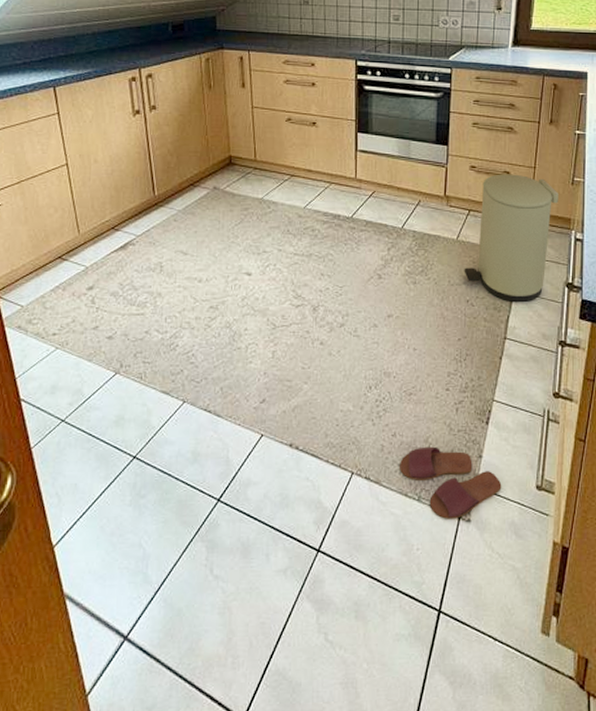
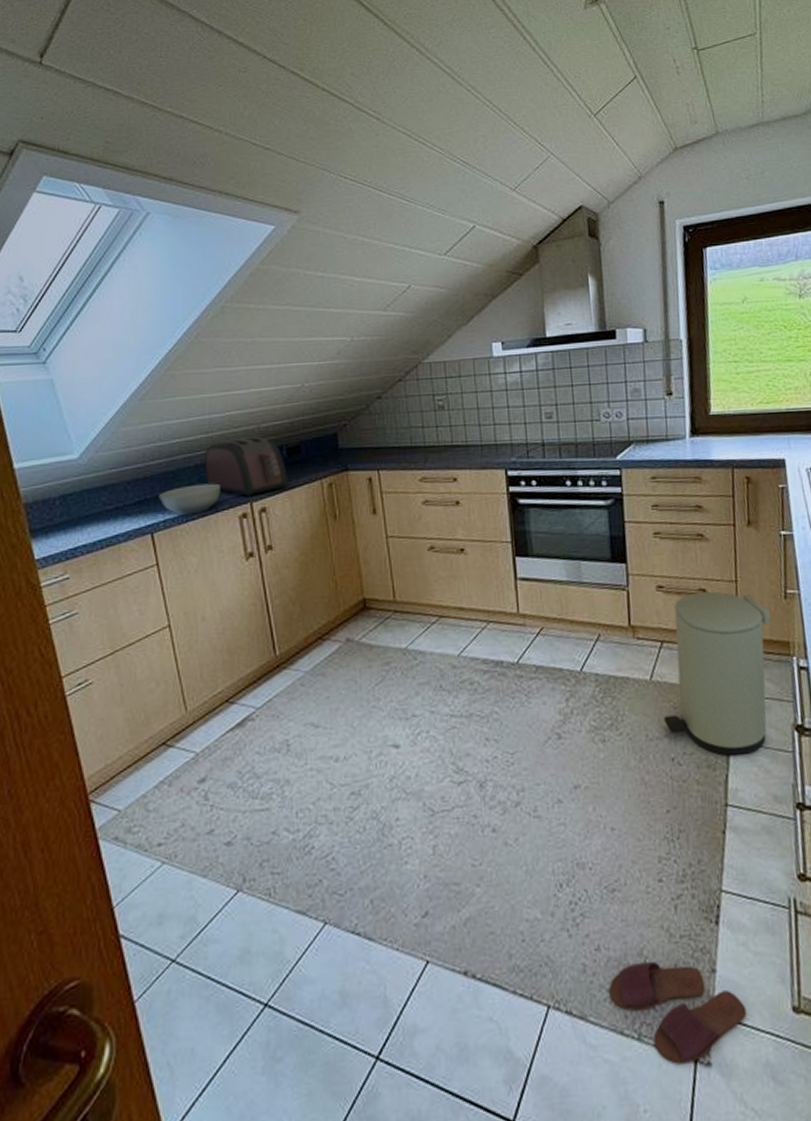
bowl: none [61,49,114,74] -> present [159,483,220,515]
toaster: none [101,12,173,65] -> present [205,436,289,498]

